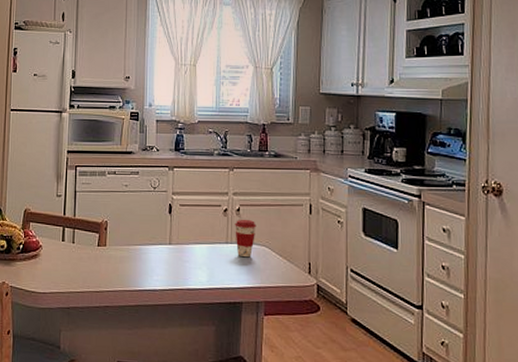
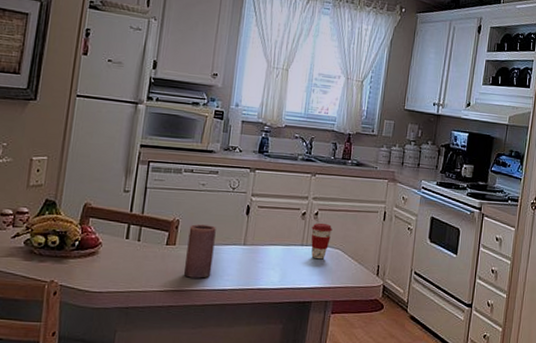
candle: none [116,225,142,279] -> present [184,224,216,278]

